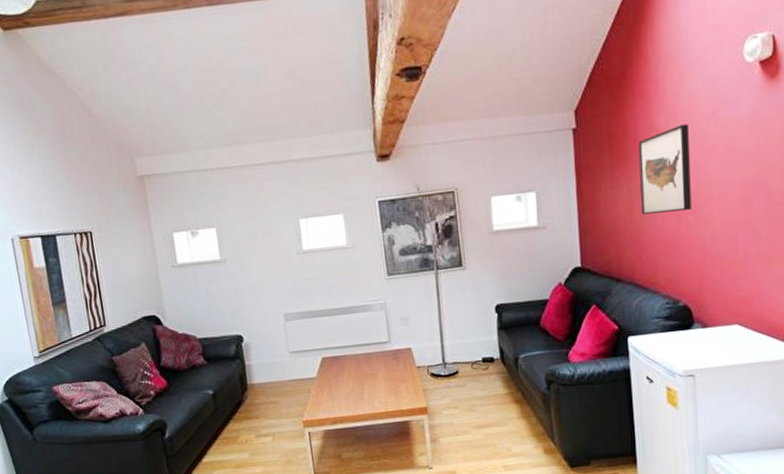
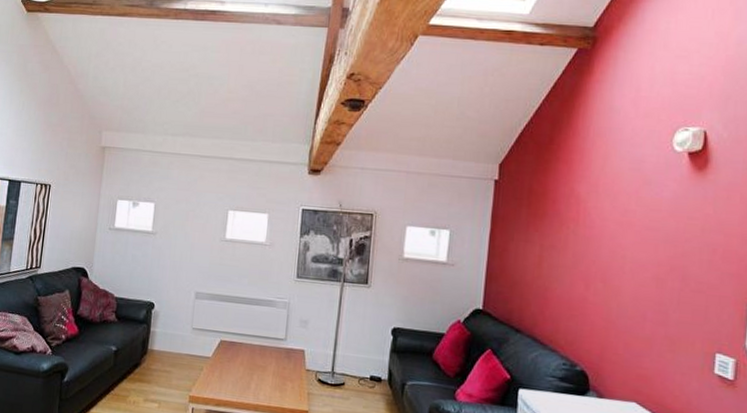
wall art: present [638,124,692,215] -> none [551,196,609,279]

